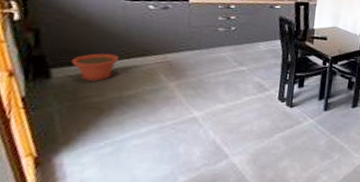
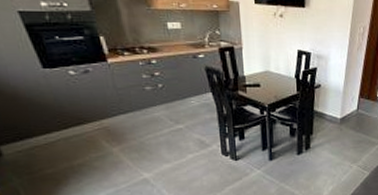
plant pot: present [70,53,119,81] -> none [14,126,58,154]

